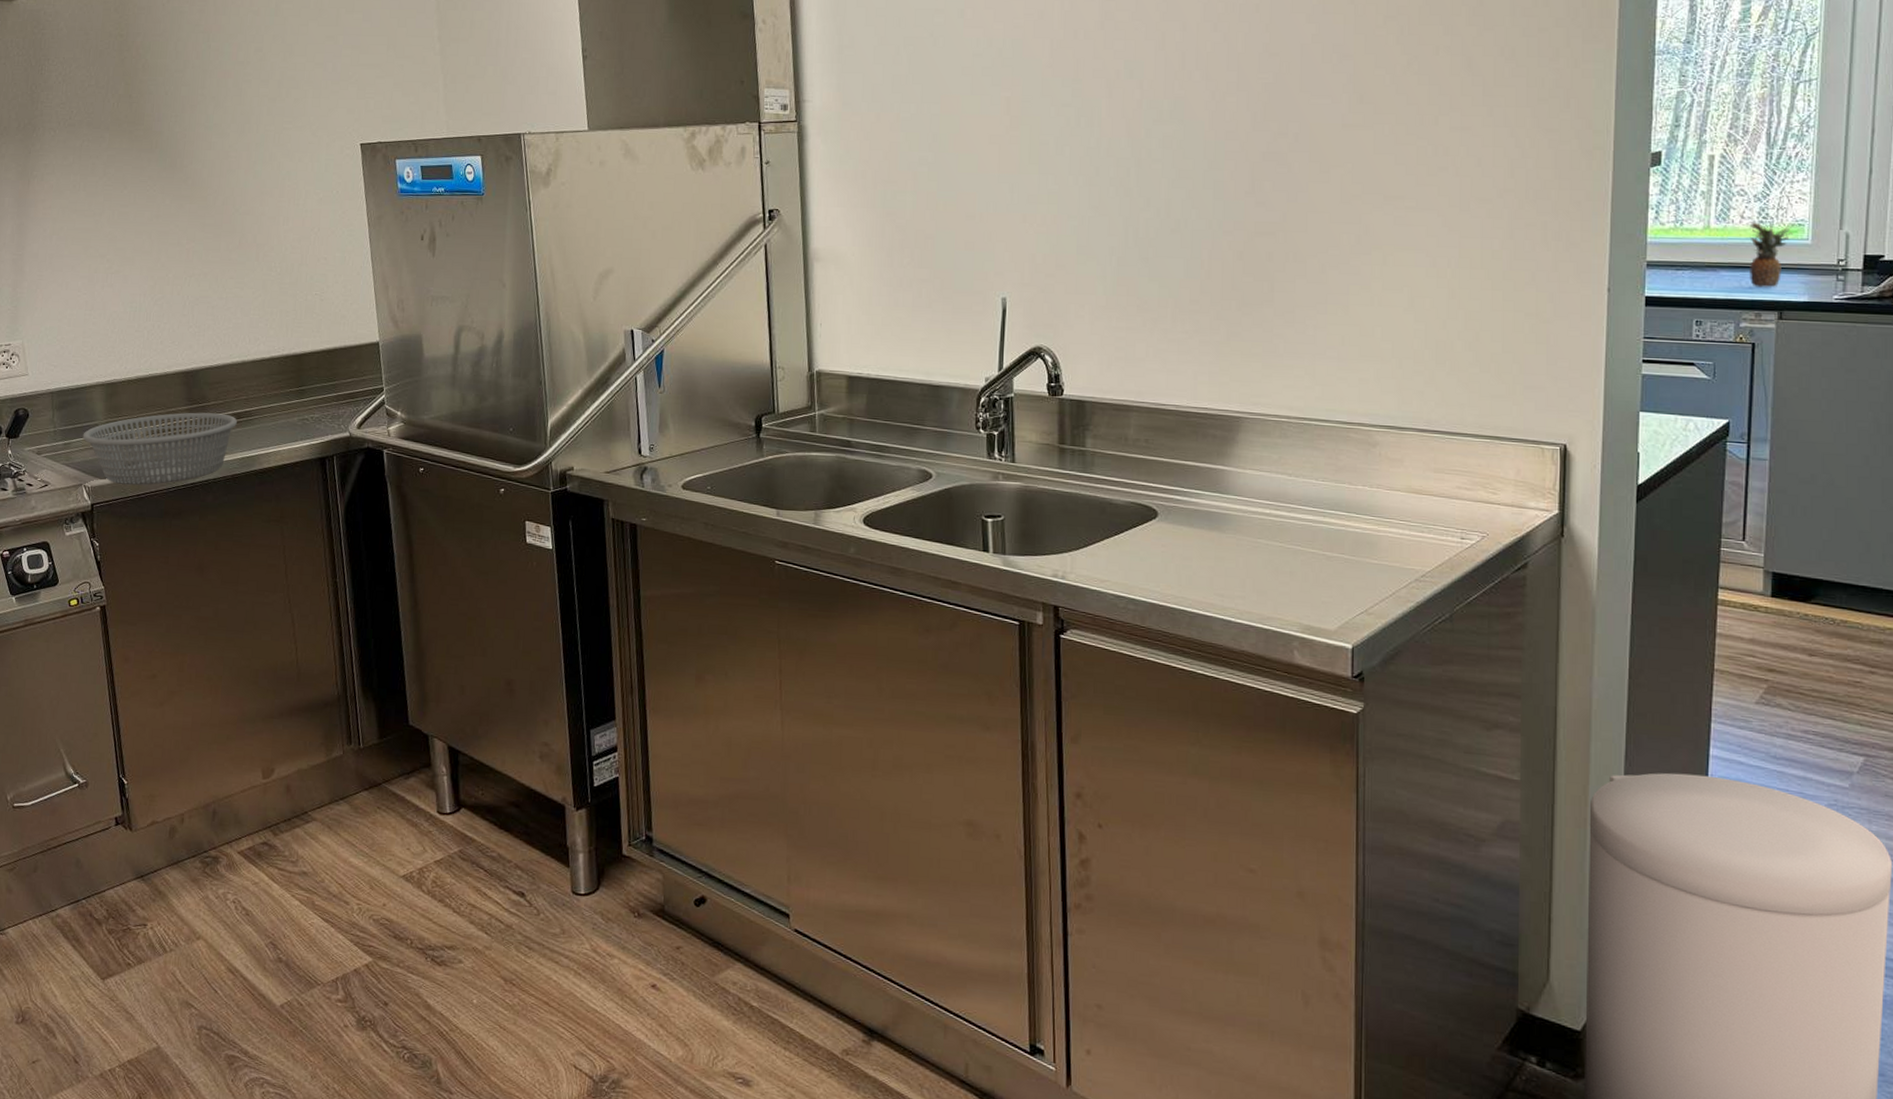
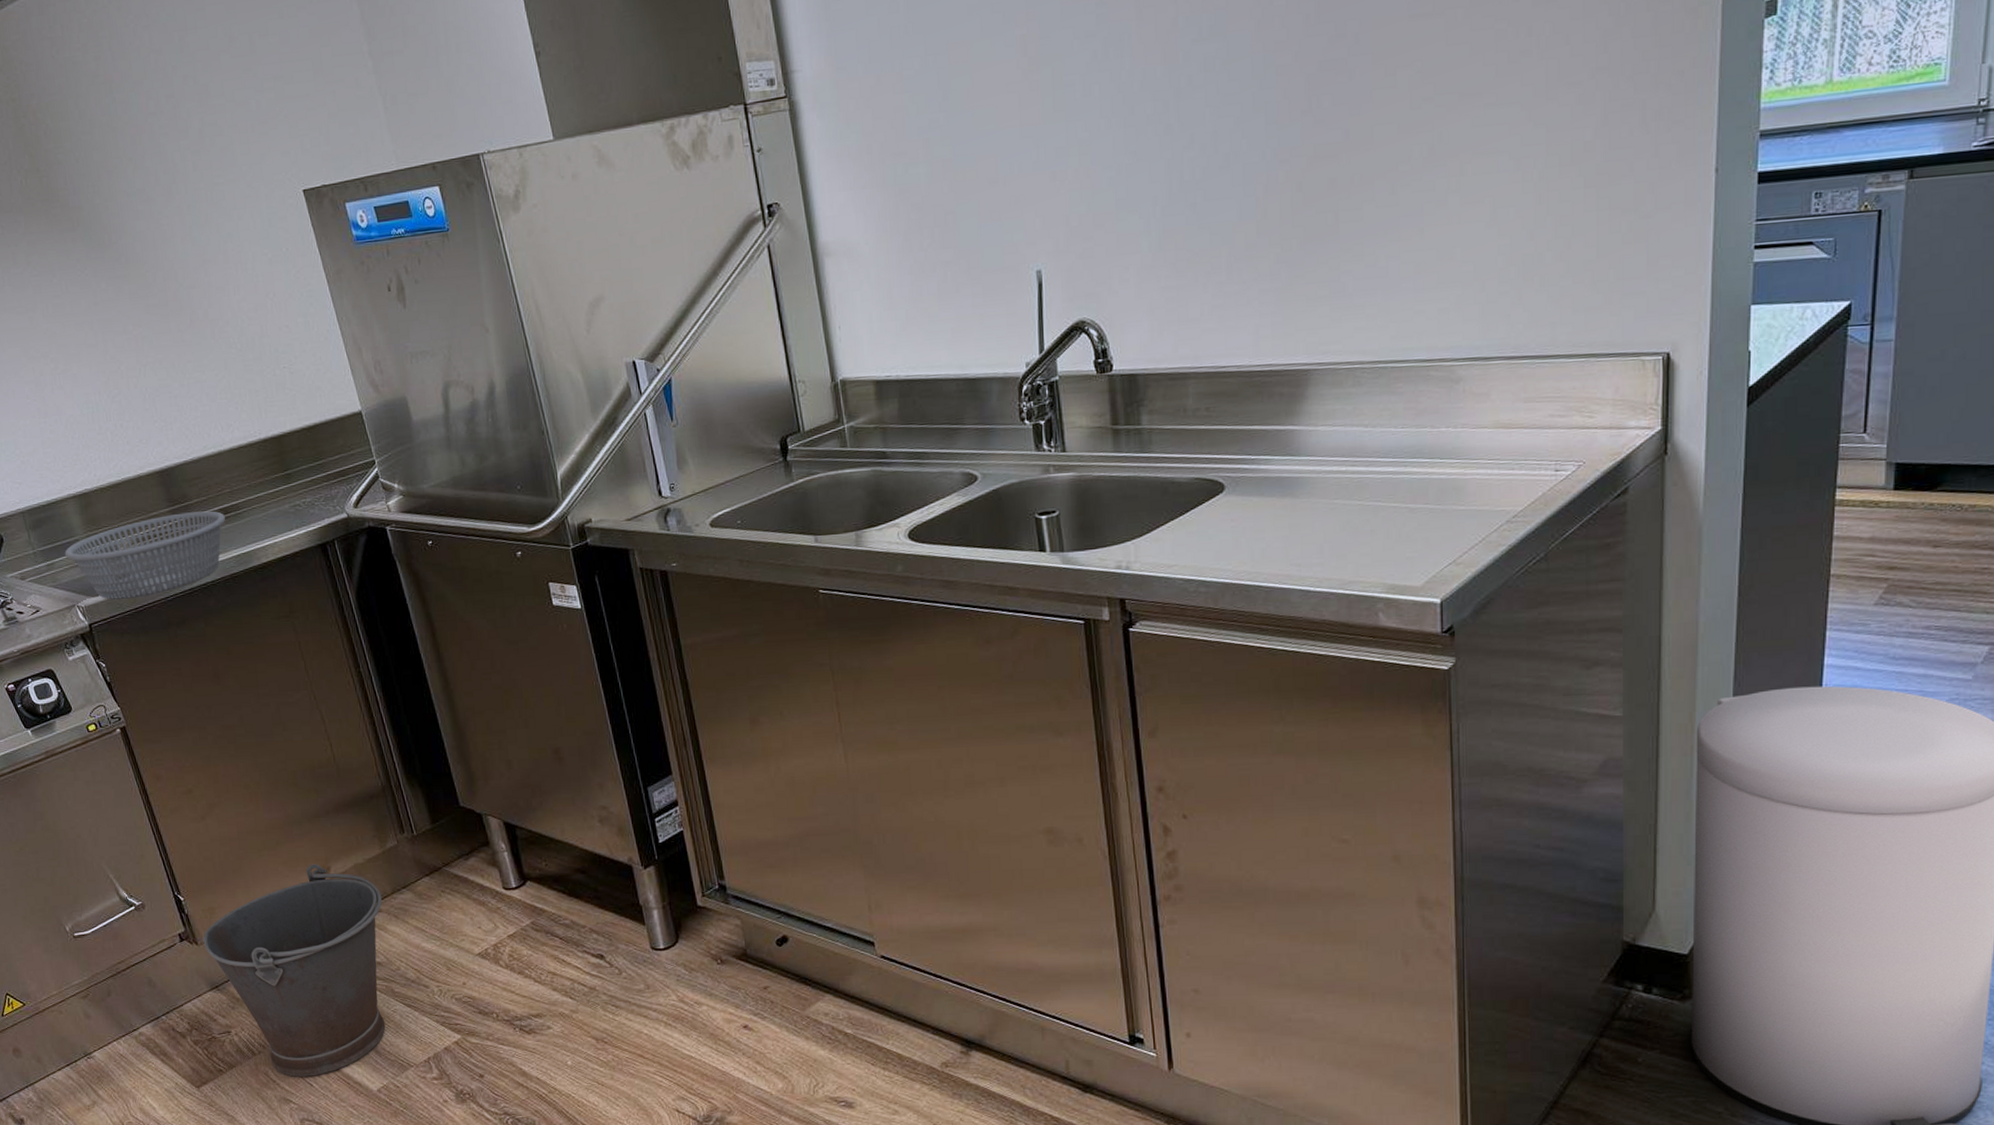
bucket: none [137,764,319,983] -> present [203,864,386,1077]
fruit: present [1749,222,1793,288] -> none [1877,66,1928,145]

